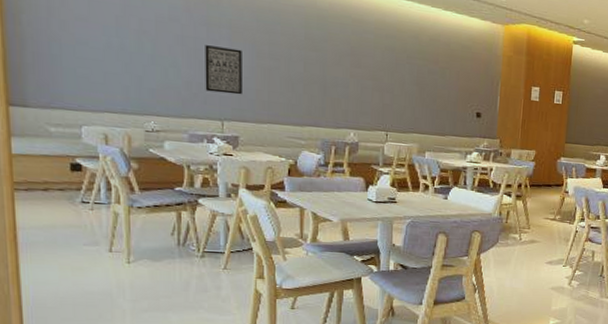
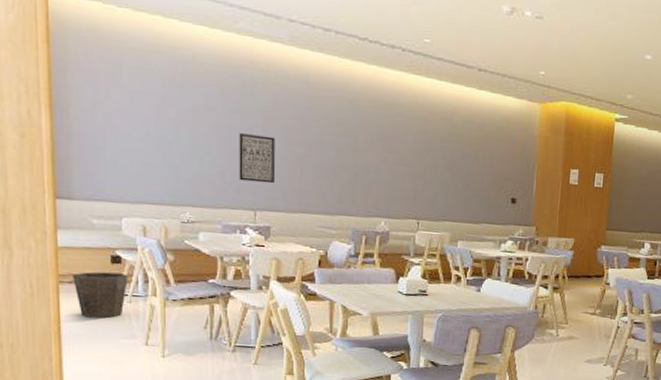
waste bin: none [29,179,89,226] -> present [73,271,128,319]

